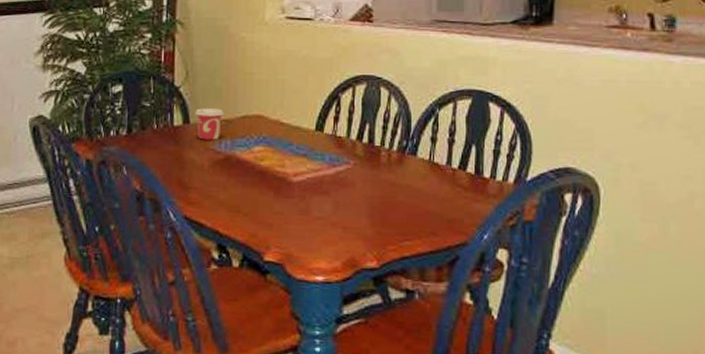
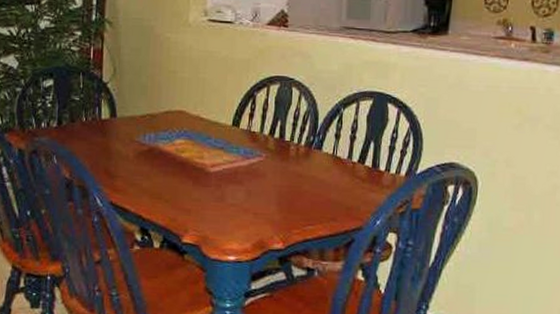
cup: present [195,108,224,140] -> none [121,103,148,133]

